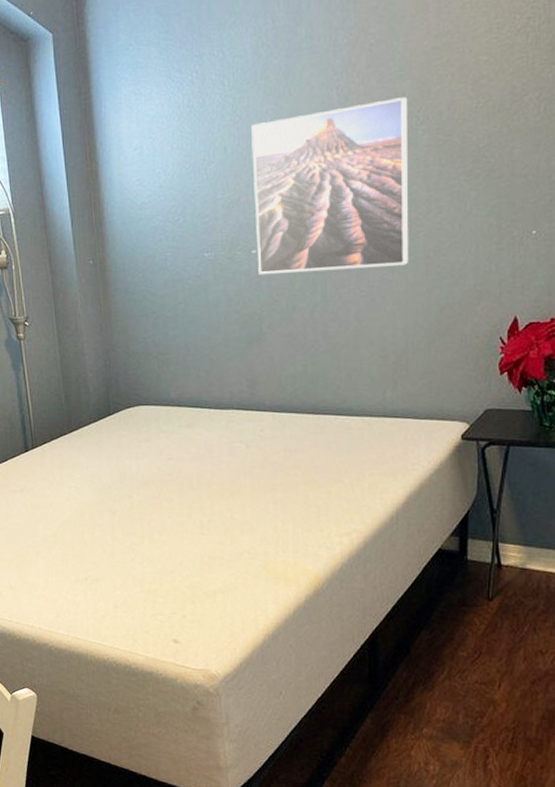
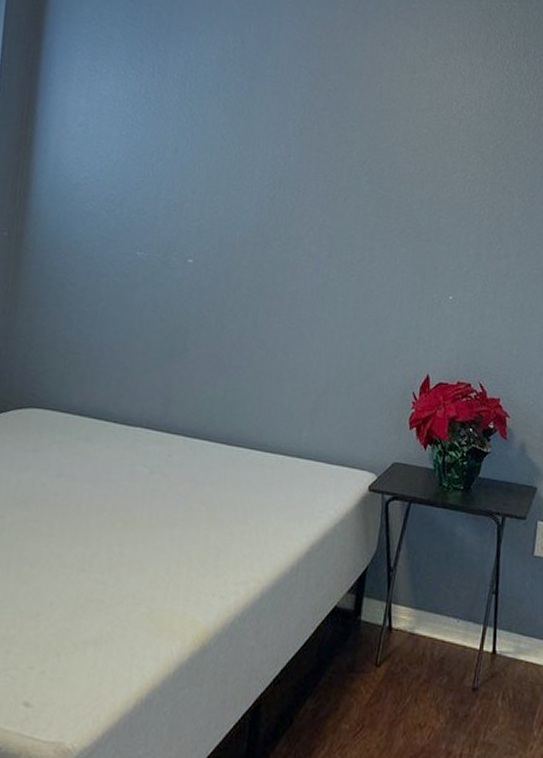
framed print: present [251,97,409,274] -> none [191,133,357,306]

